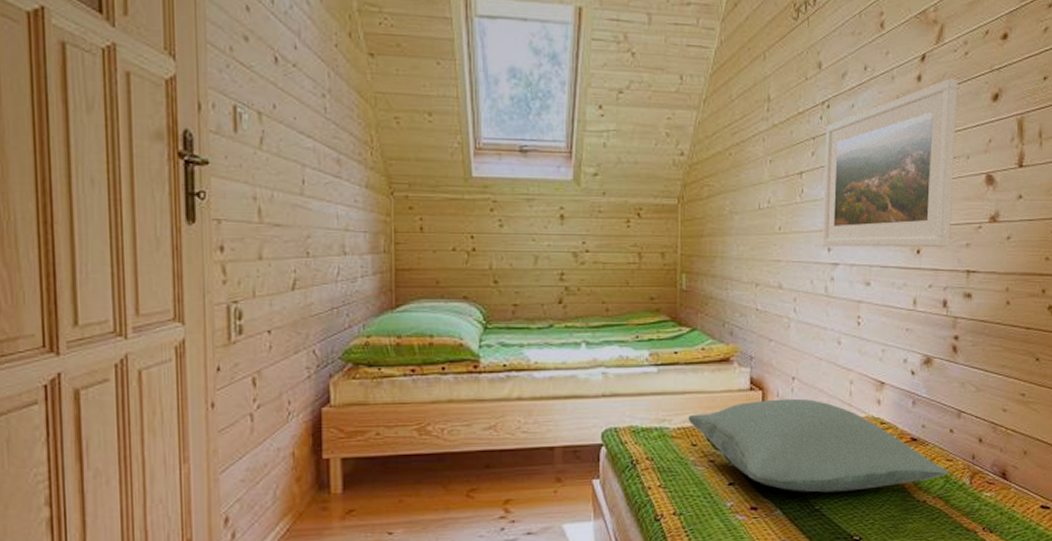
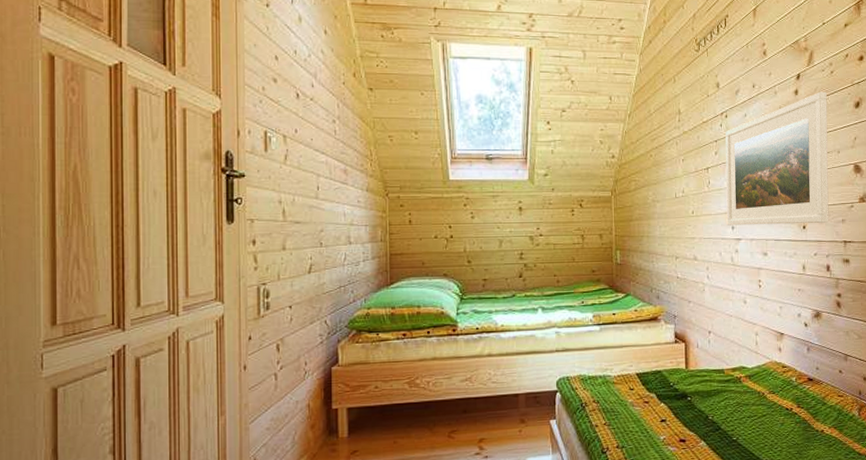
pillow: present [688,398,949,493] -> none [626,348,841,426]

